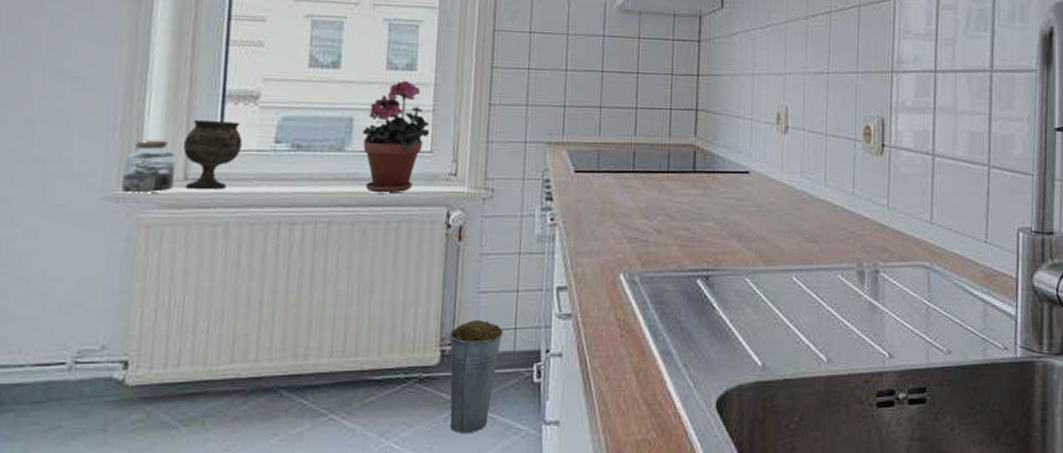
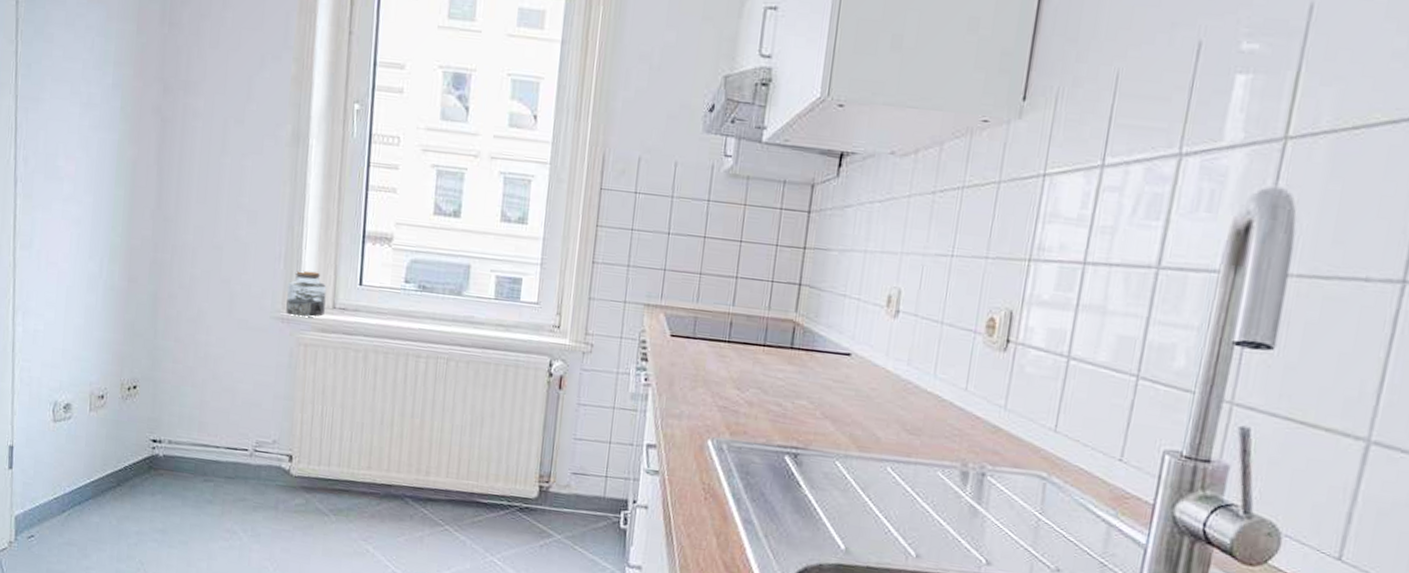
goblet: present [183,119,243,190] -> none [332,256,379,321]
potted plant: present [362,80,430,194] -> none [478,233,537,339]
bucket: present [449,319,504,433] -> none [545,463,595,563]

